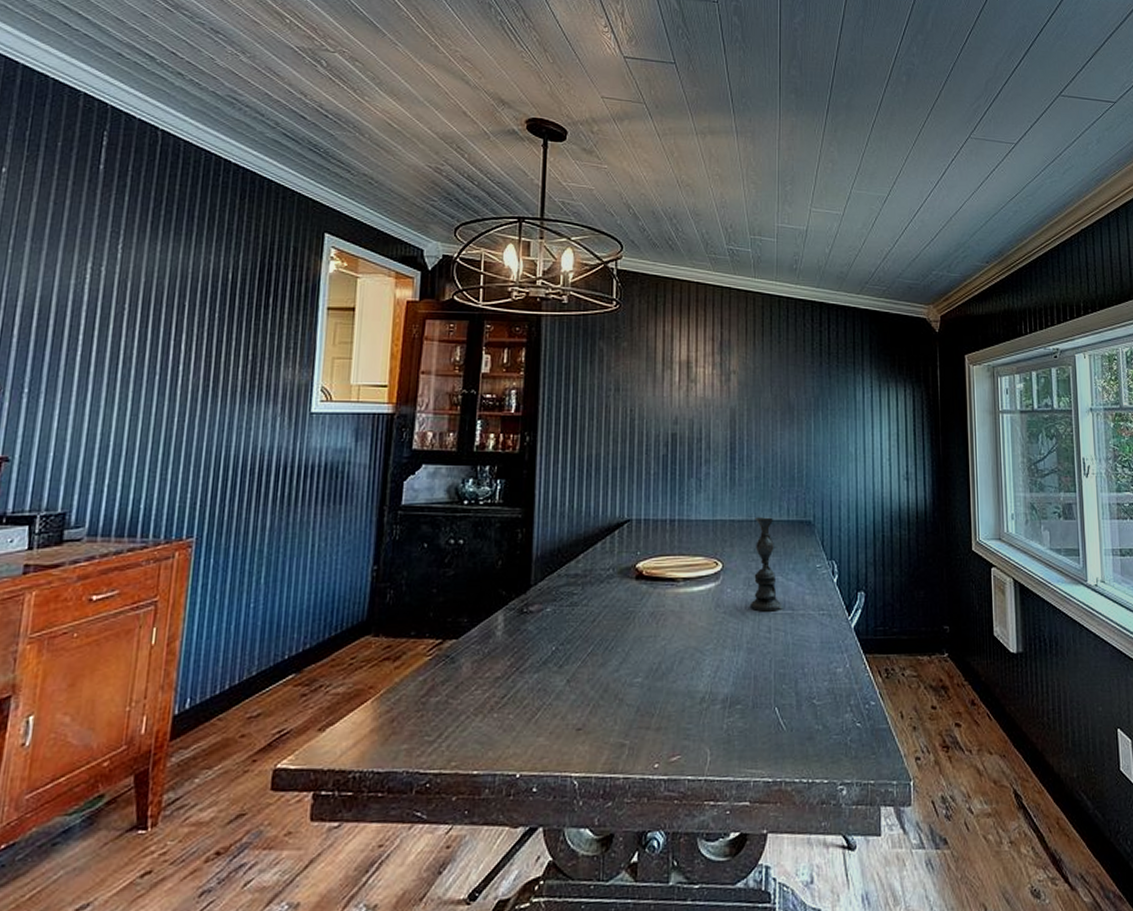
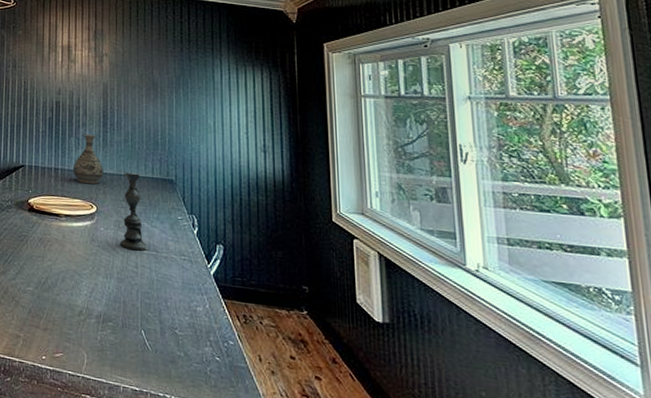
vase: none [692,474,731,536] -> present [72,134,104,184]

